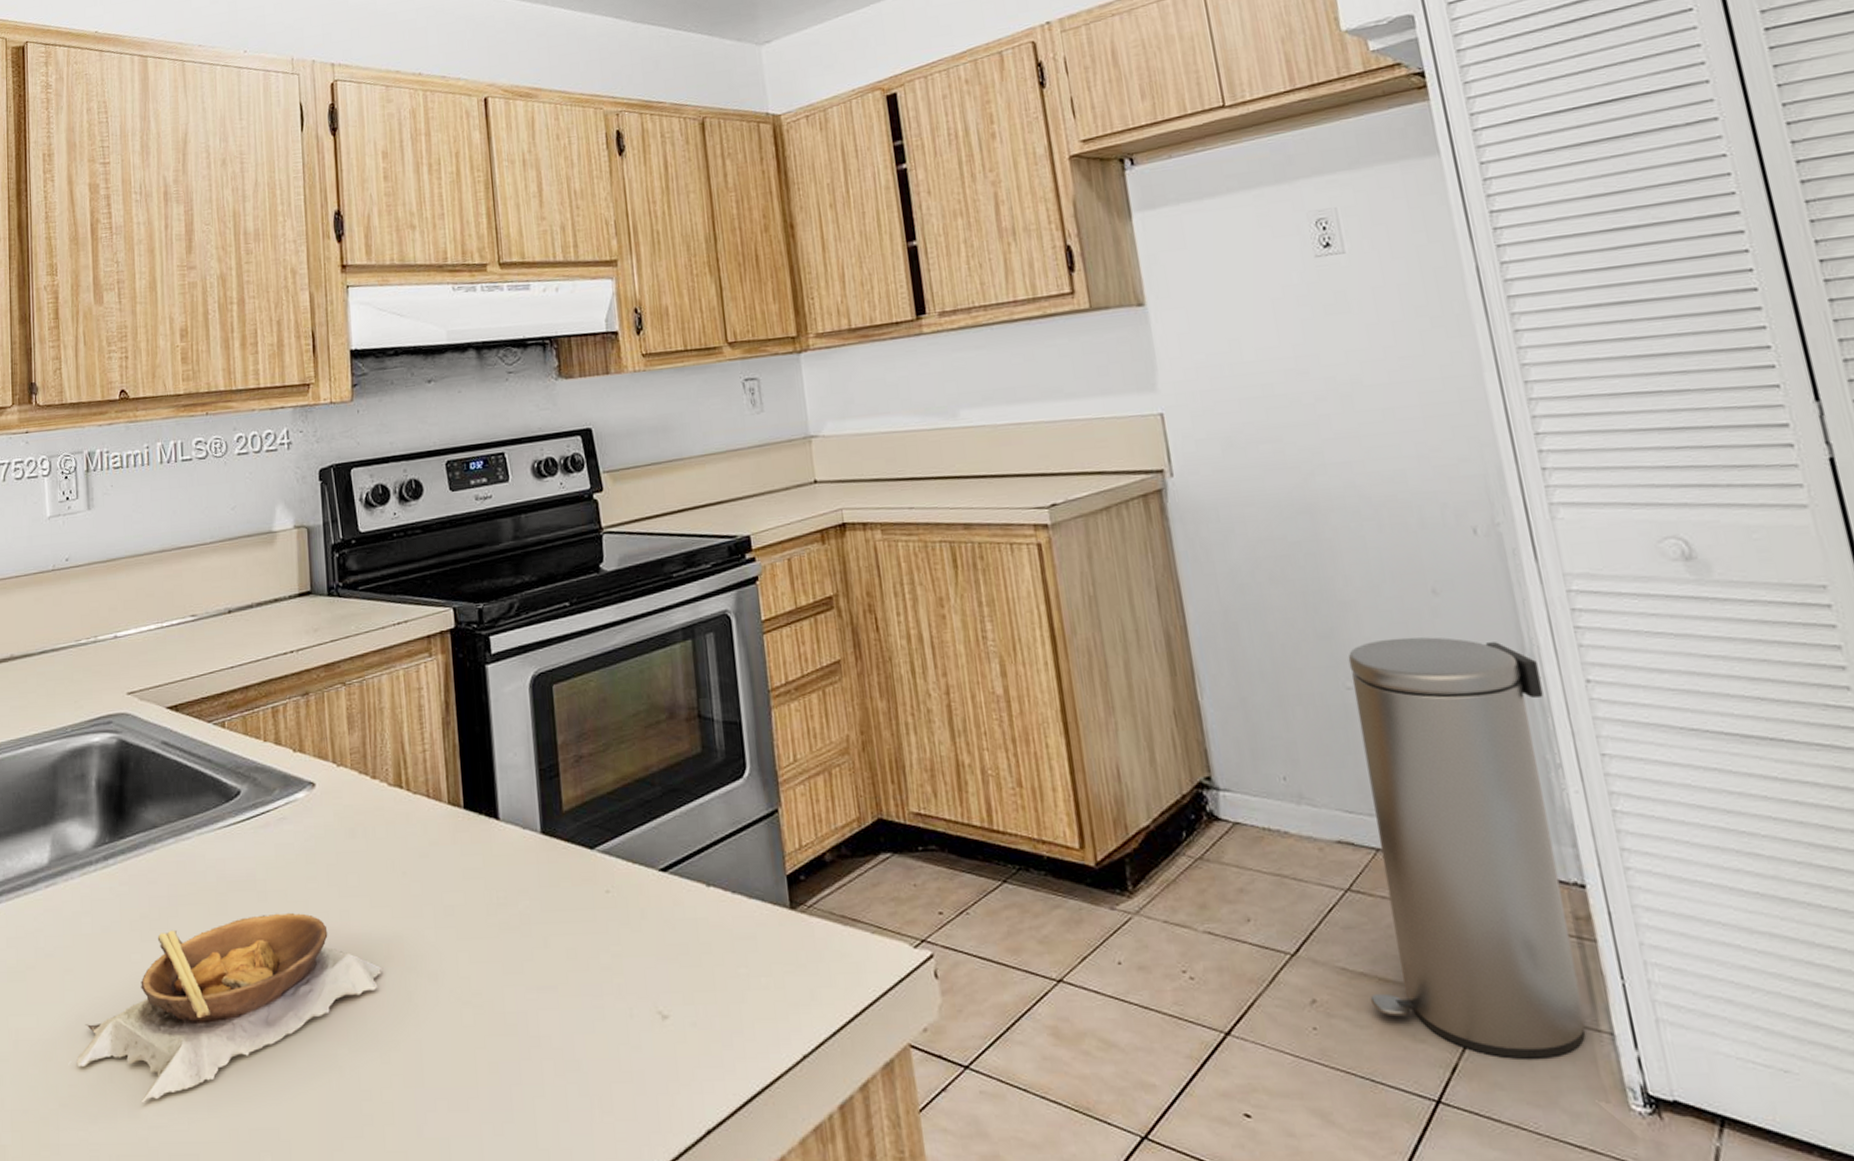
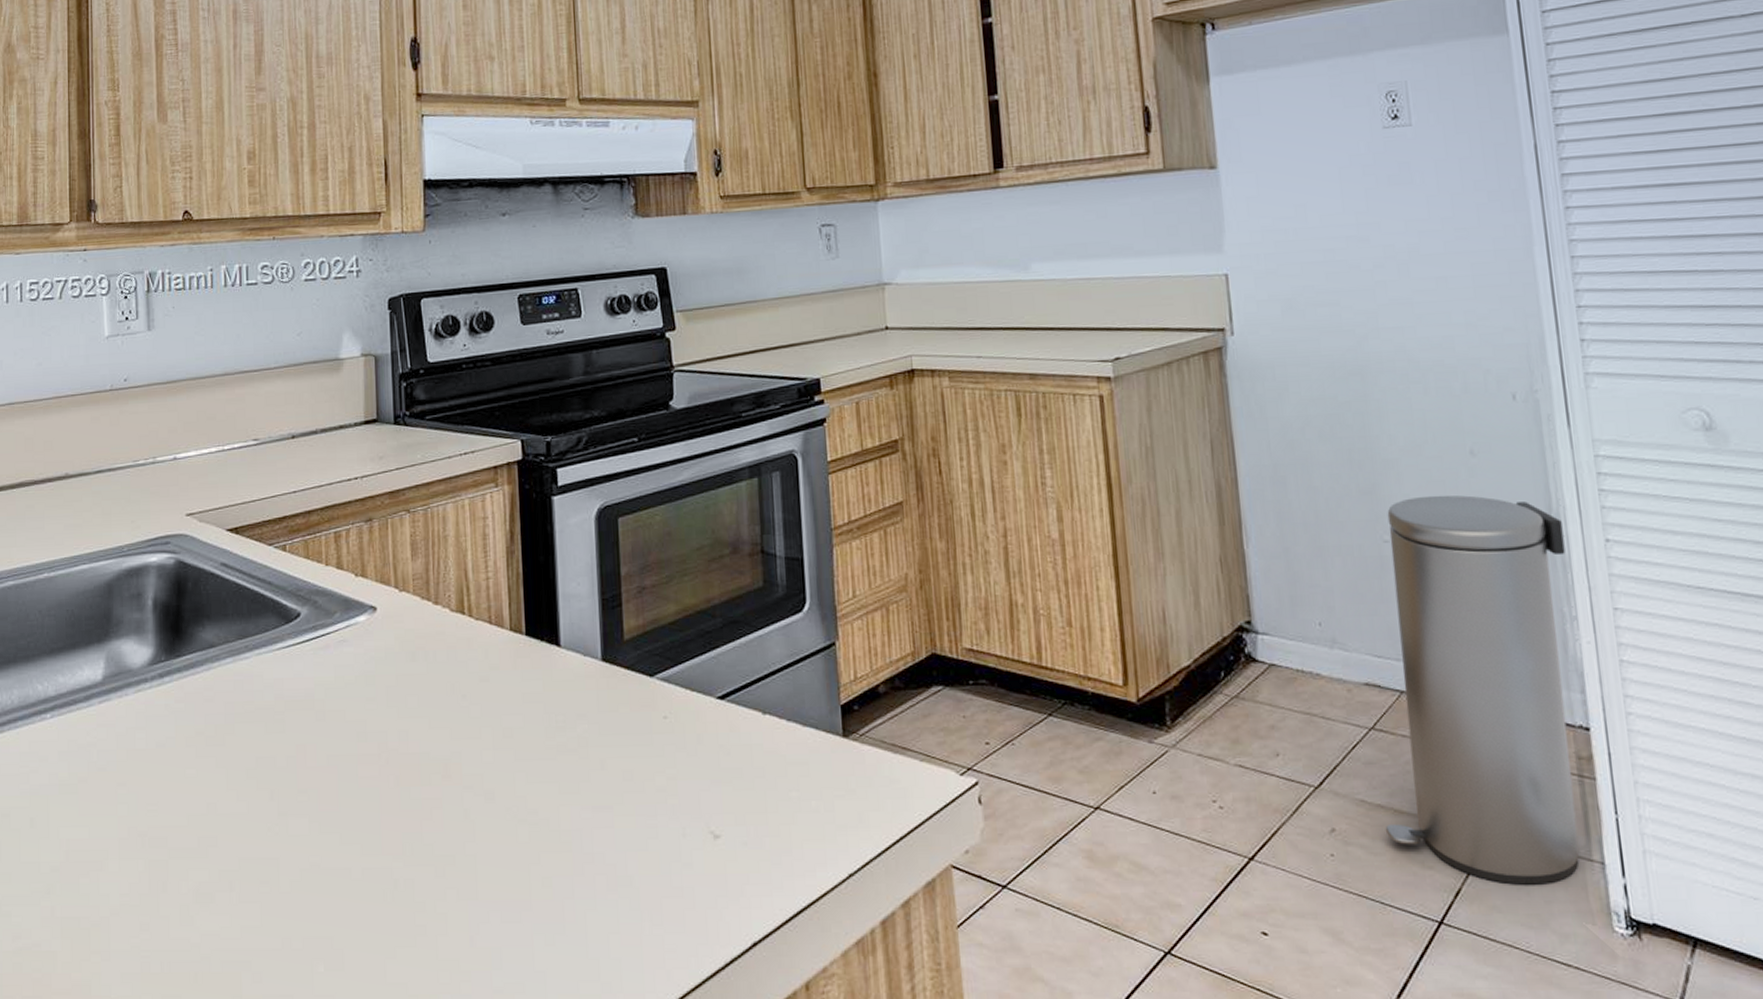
soup bowl: present [76,912,383,1103] -> none [129,732,440,912]

